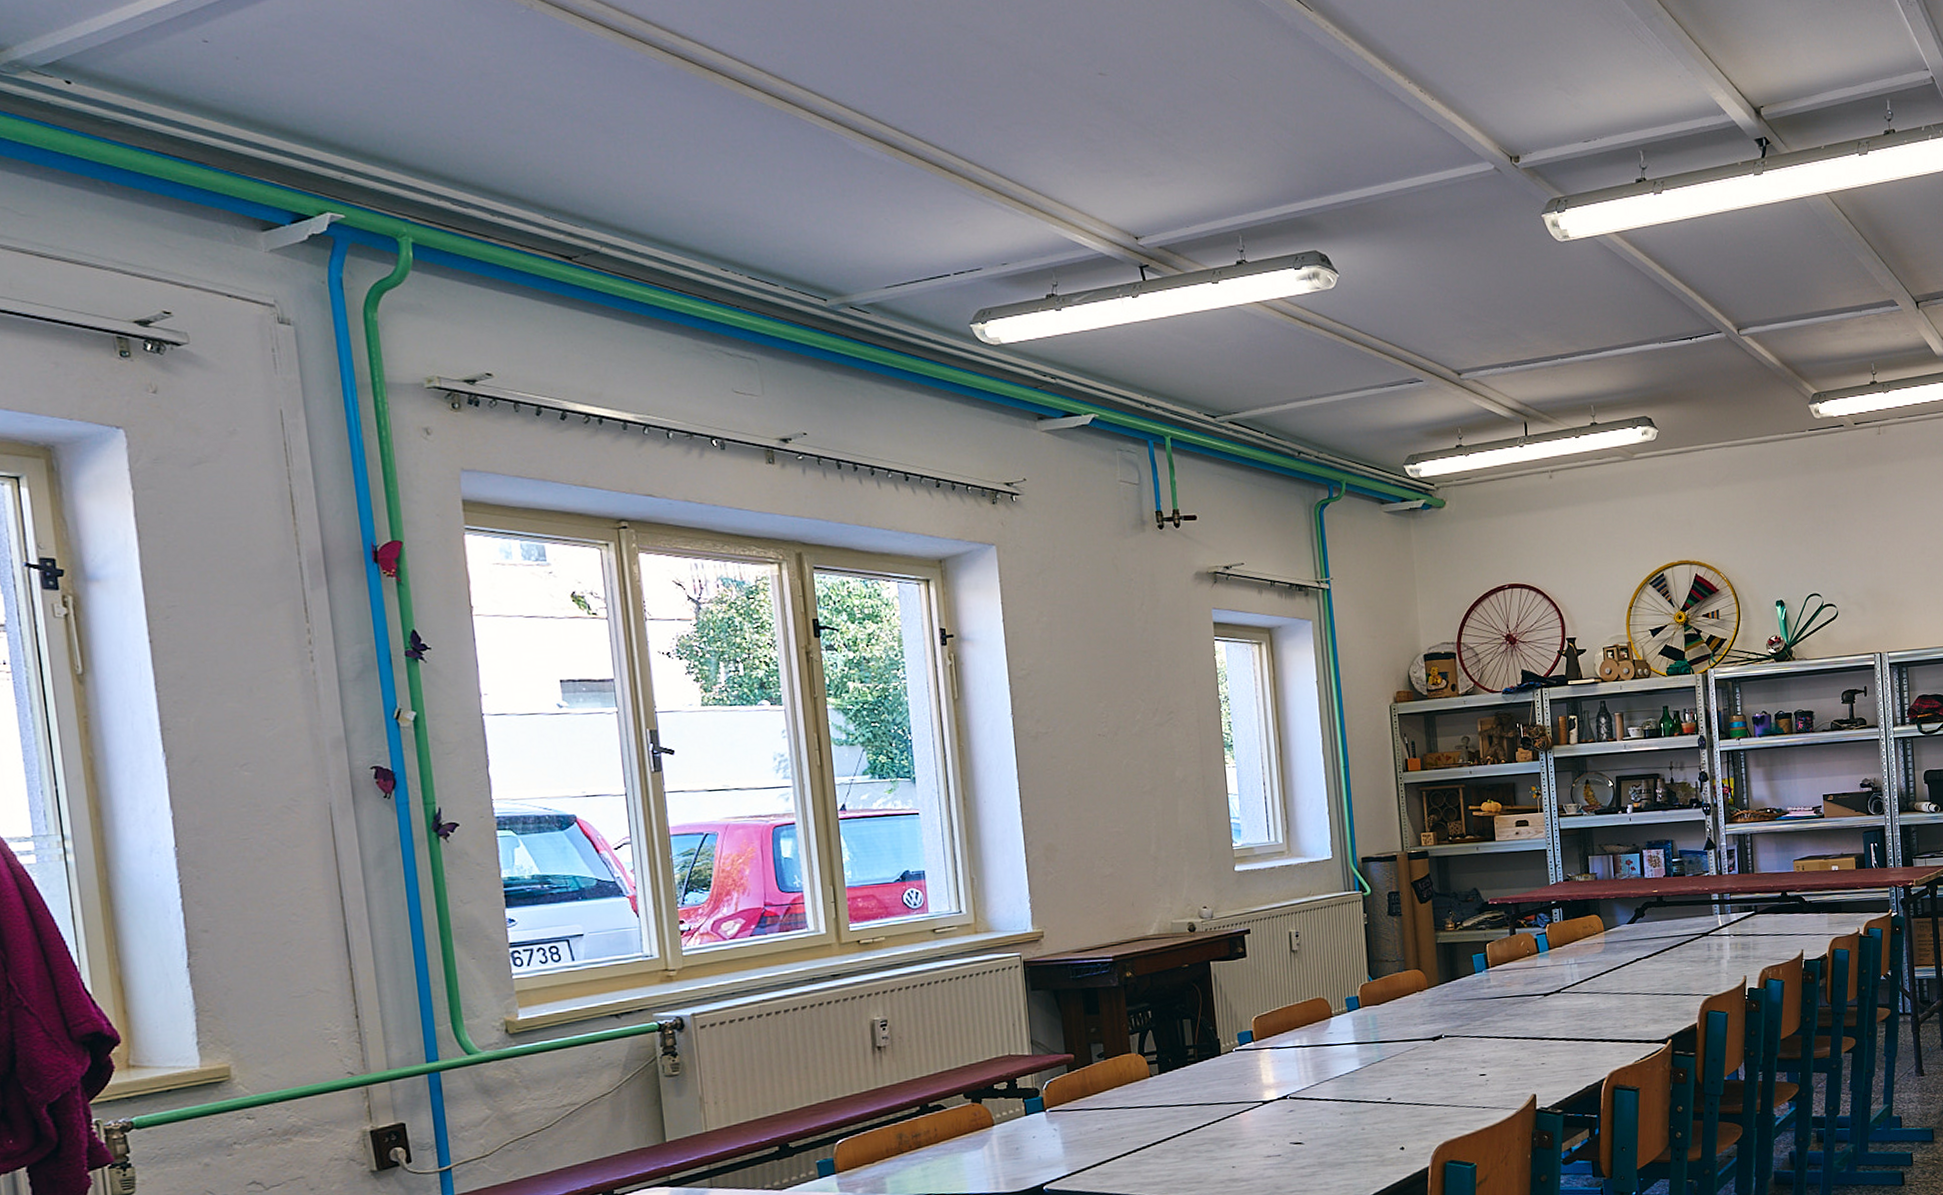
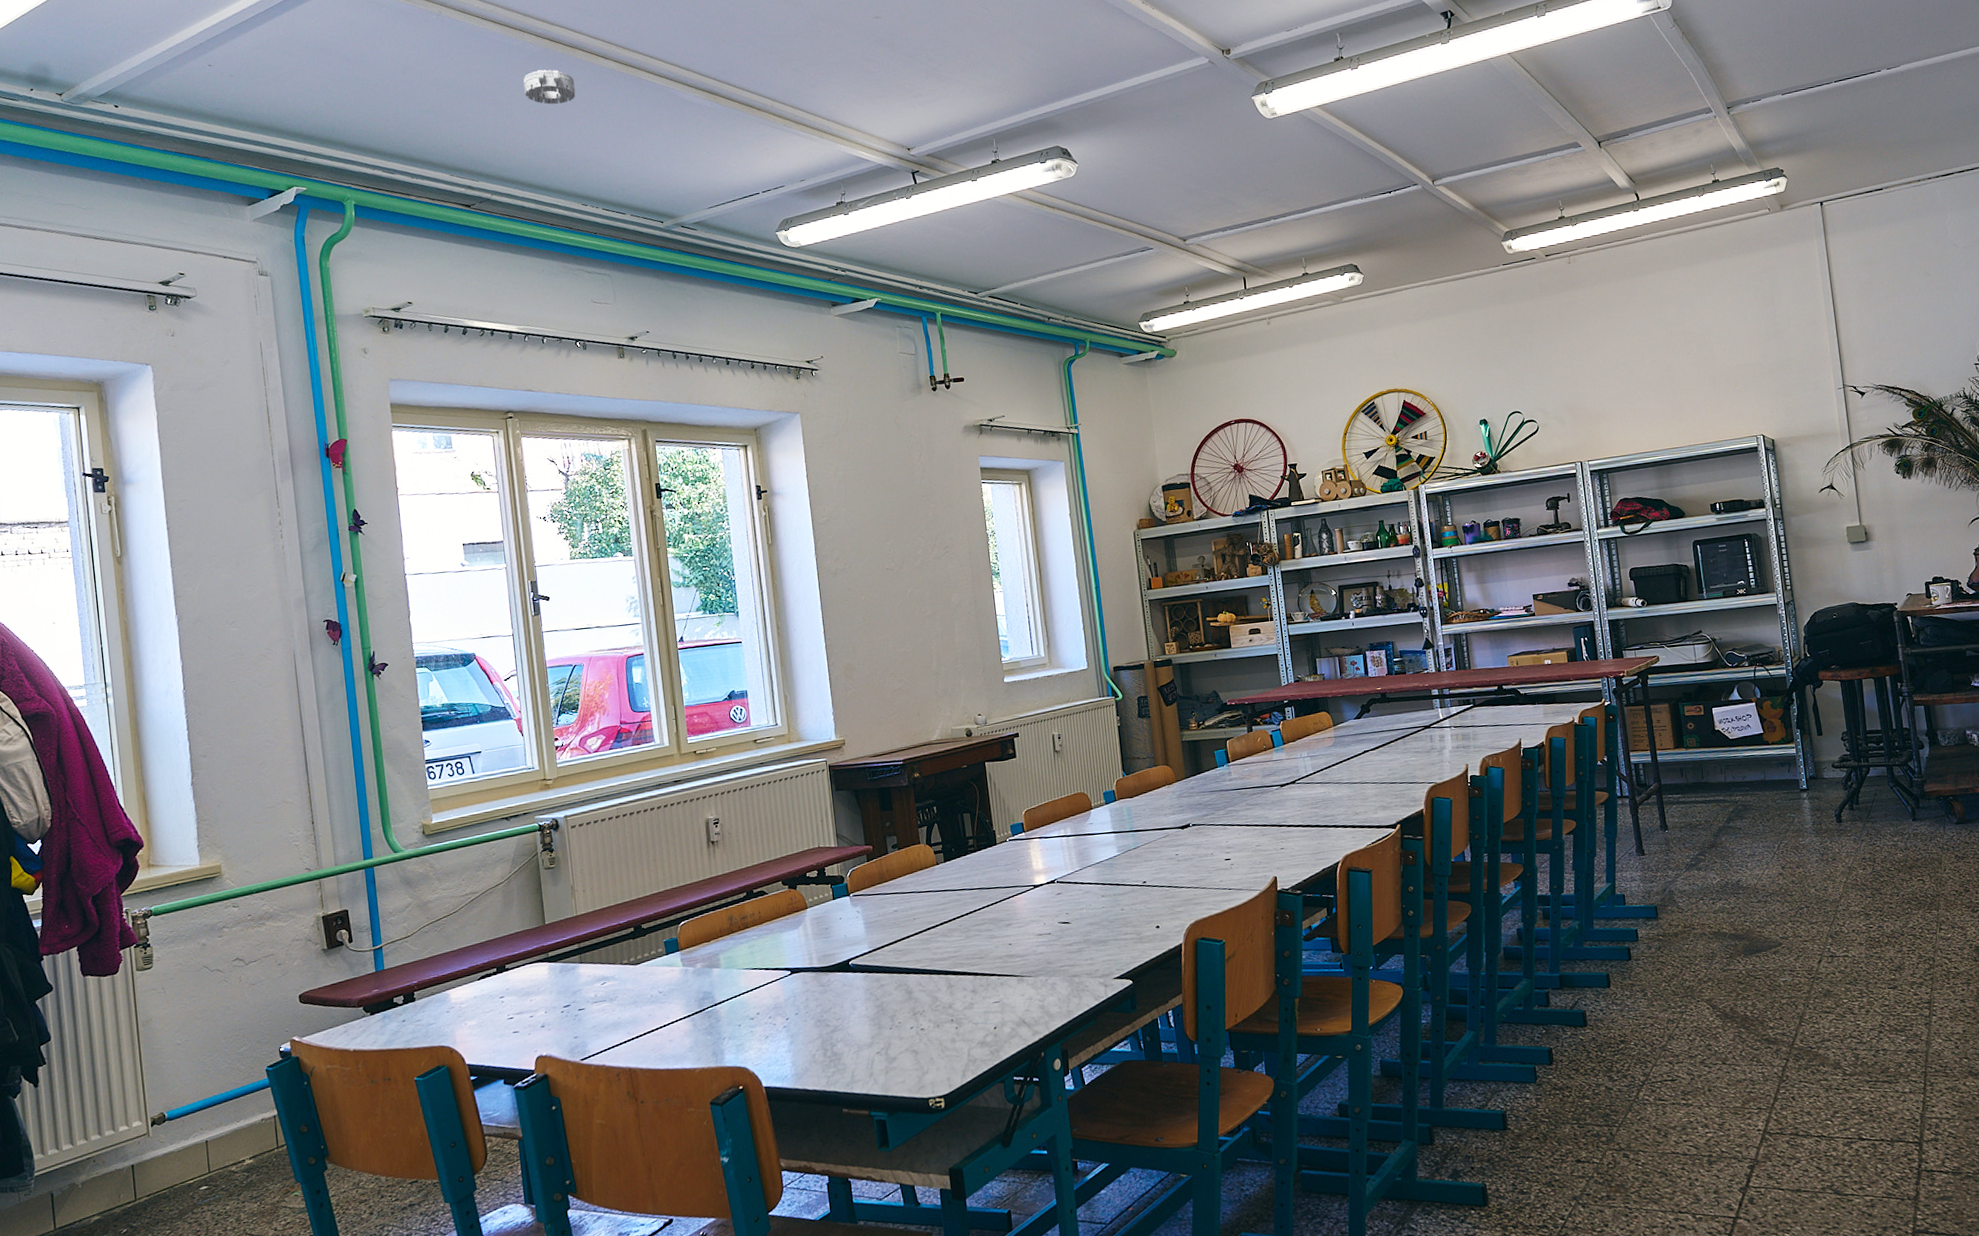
smoke detector: none [644,94,714,139] -> present [523,69,576,105]

